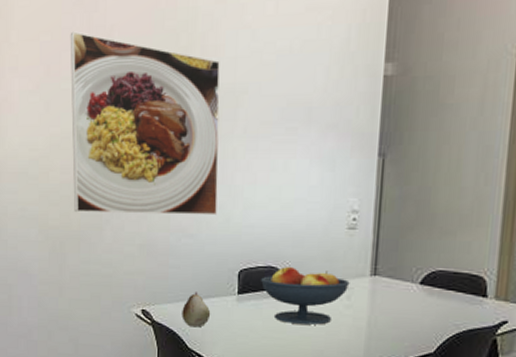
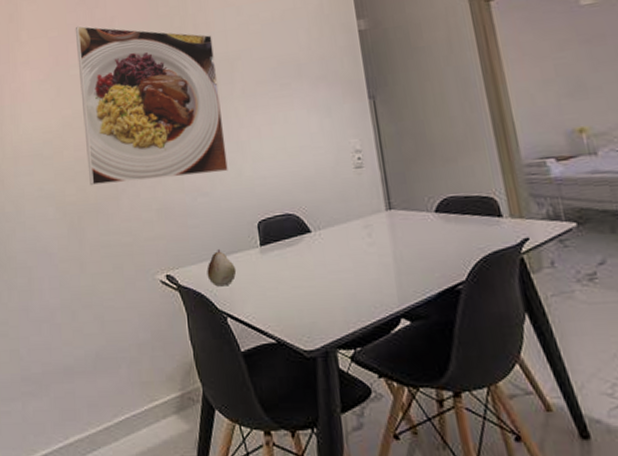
fruit bowl: present [261,266,350,325] -> none [281,211,368,269]

